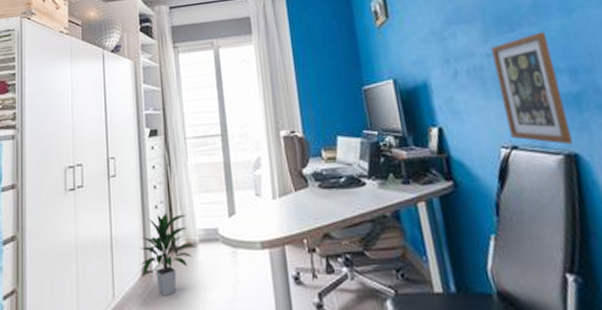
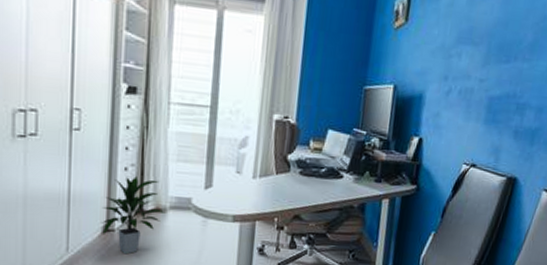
picture frame: present [491,31,574,145] -> none [473,69,533,170]

